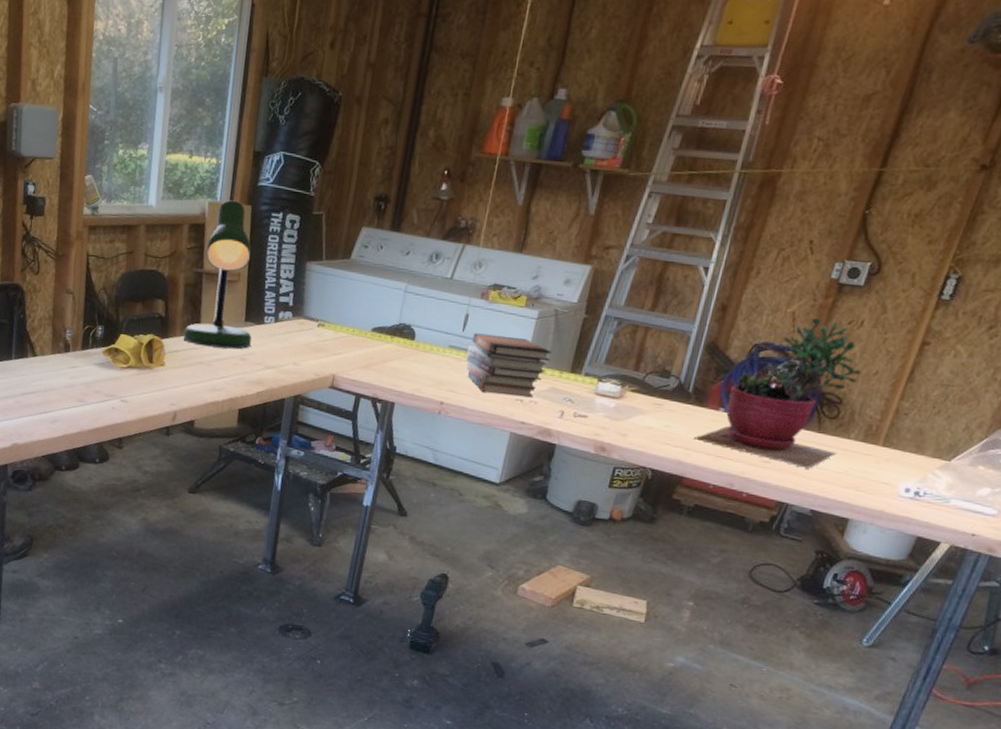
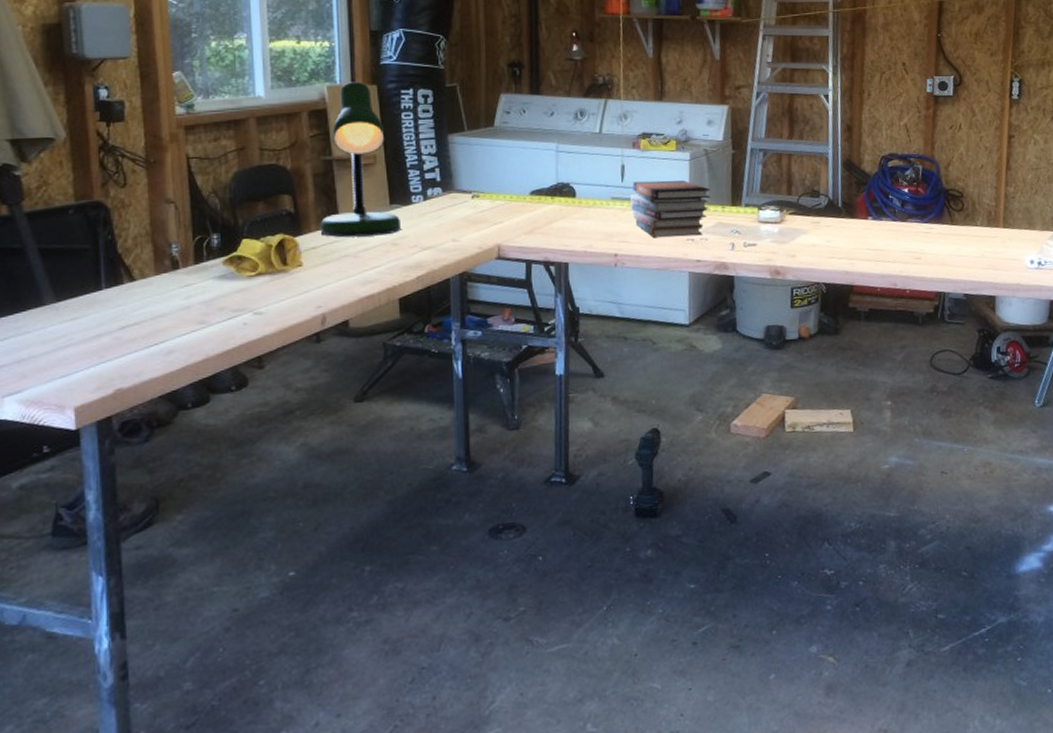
succulent plant: present [693,317,861,469] -> none [853,127,971,258]

